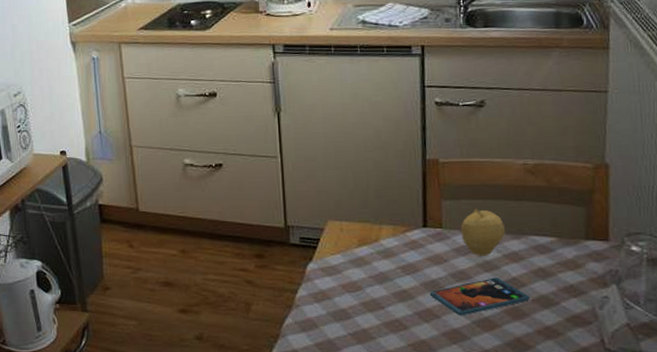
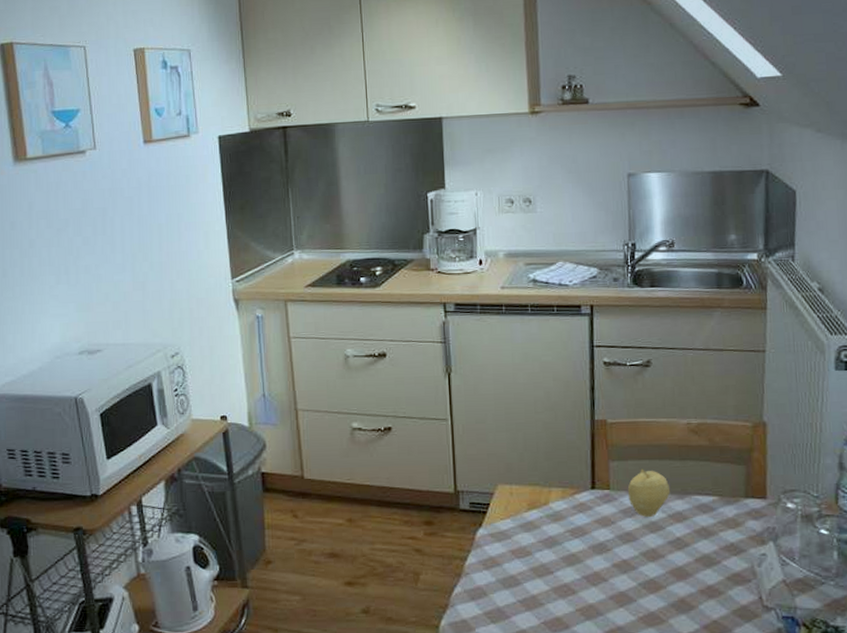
smartphone: present [429,277,530,316] -> none [597,538,693,579]

